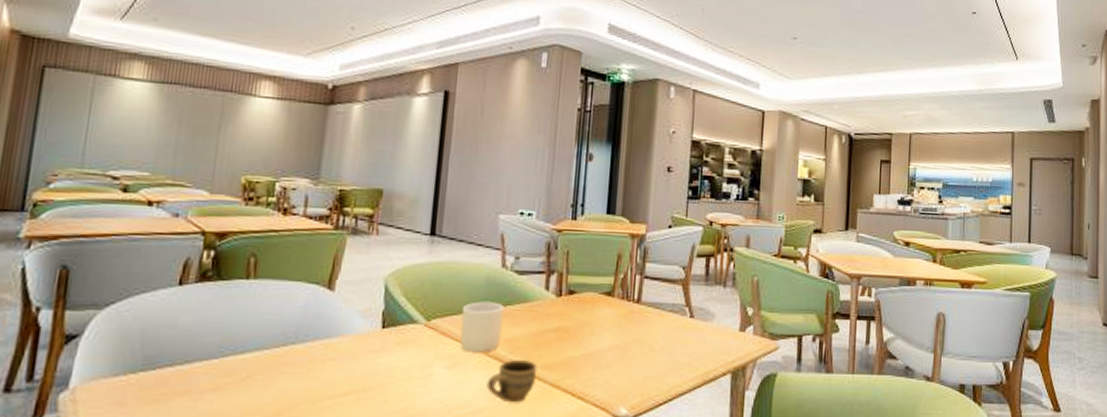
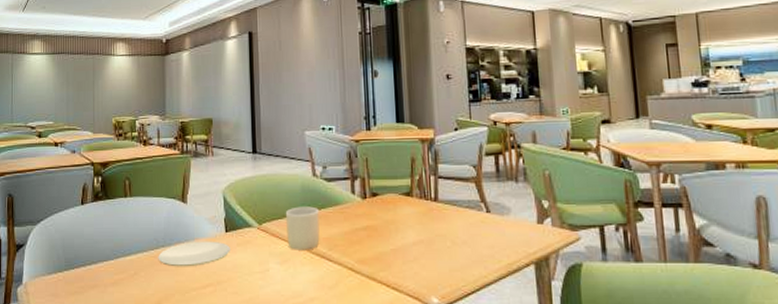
plate: none [284,338,386,370] -> present [158,241,230,267]
cup: present [486,360,538,402] -> none [313,256,354,292]

